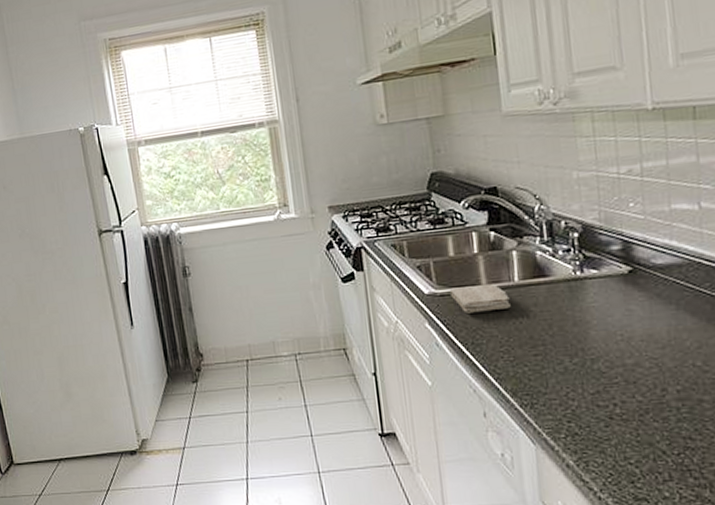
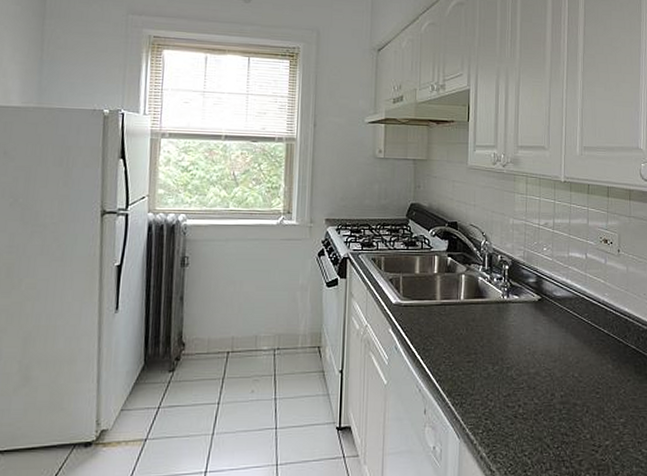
washcloth: present [449,283,511,314] -> none [411,299,456,323]

